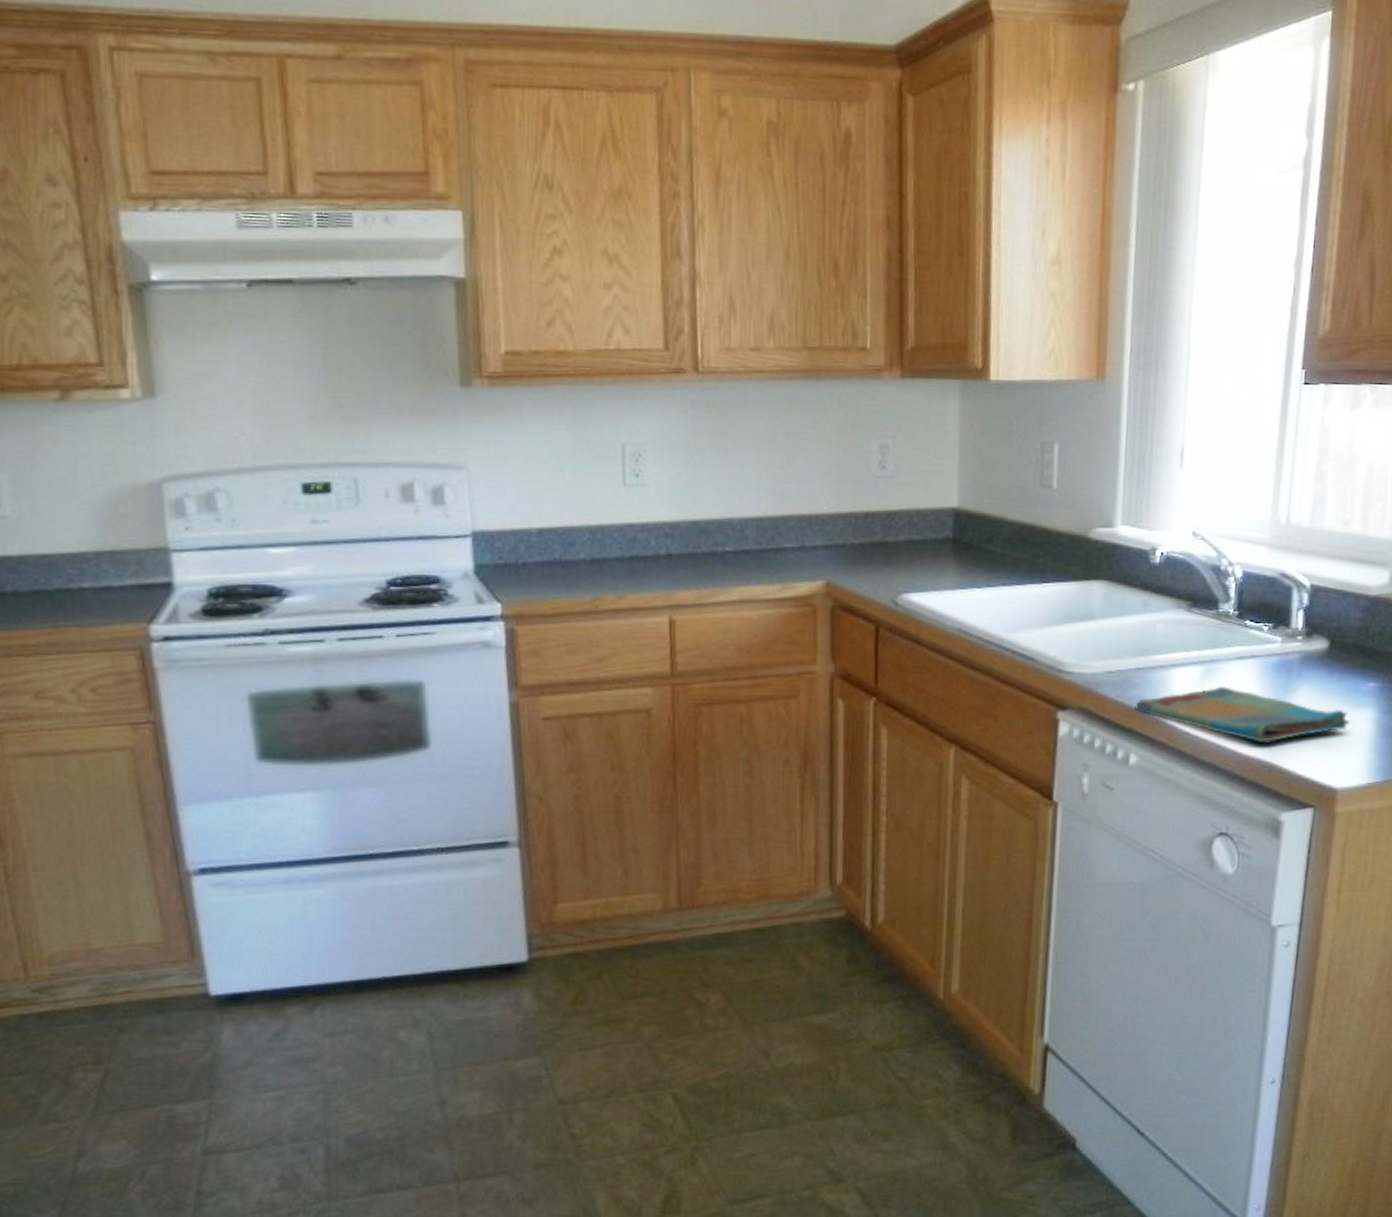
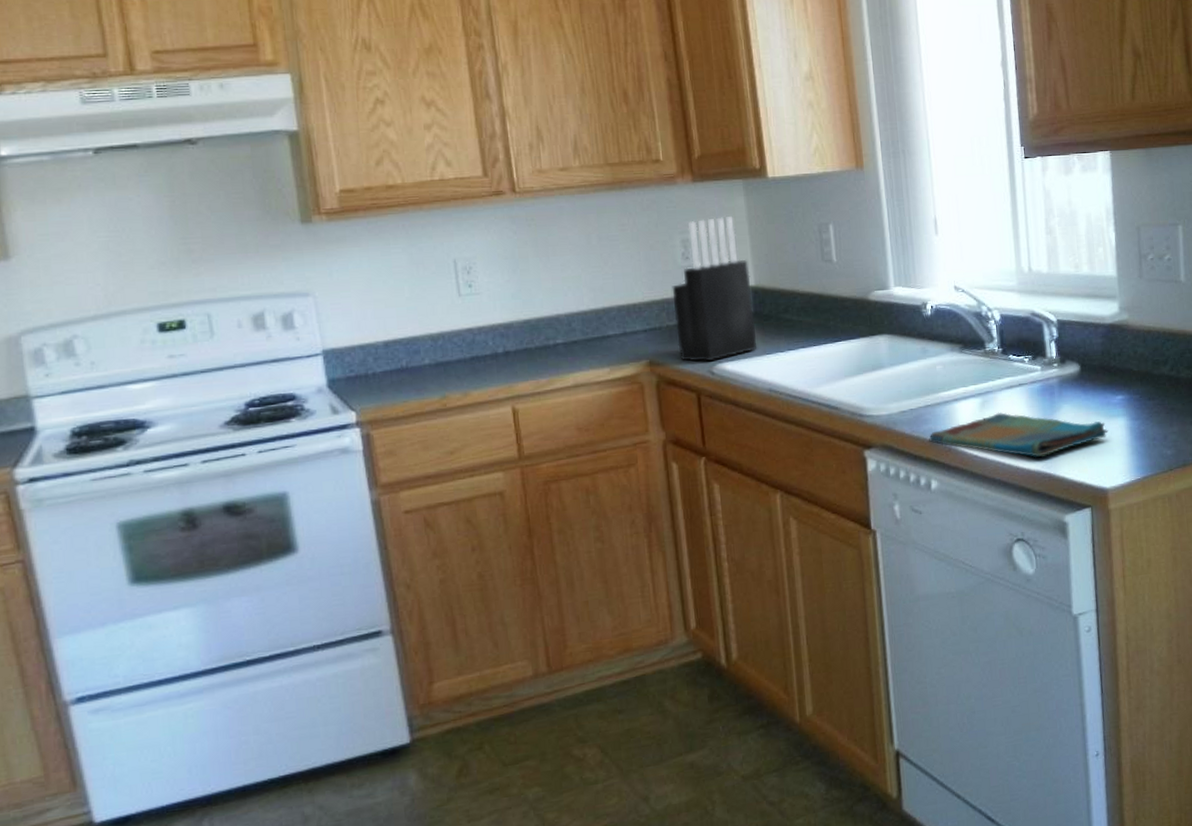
knife block: none [861,422,954,590] -> present [672,217,758,362]

